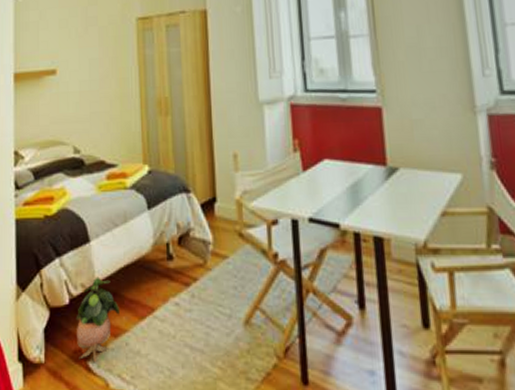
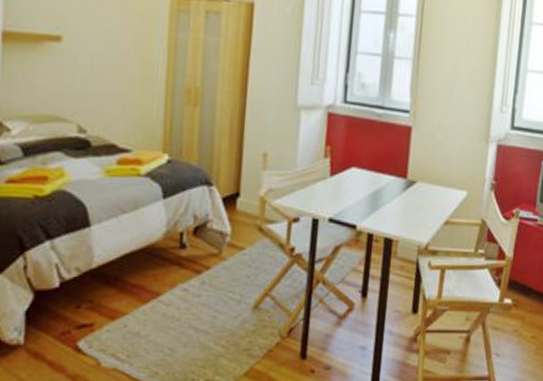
potted plant: present [75,277,119,362] -> none [66,261,120,343]

